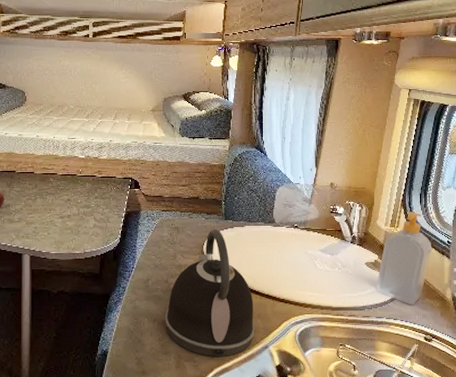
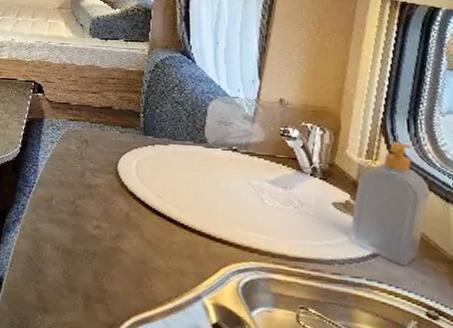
kettle: present [165,228,255,357] -> none [71,144,183,304]

